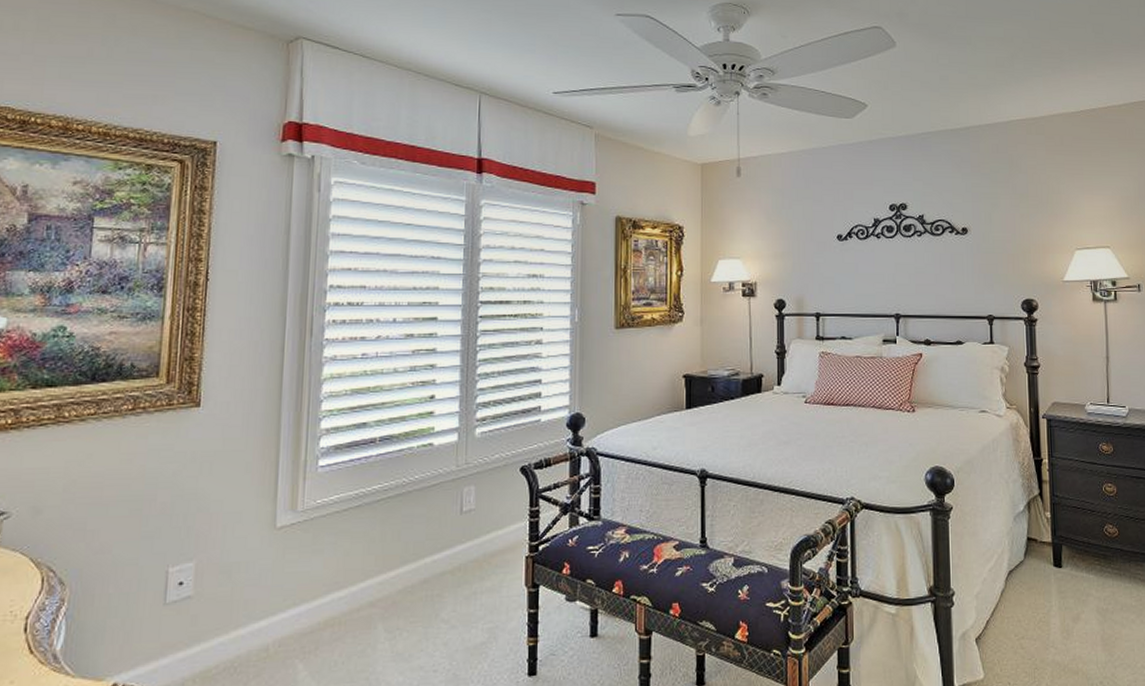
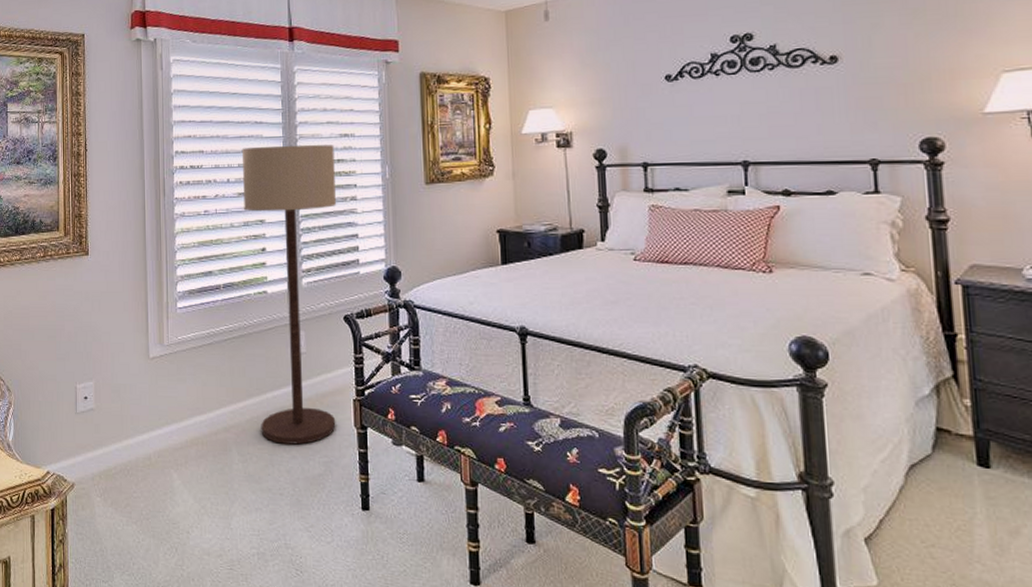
floor lamp: none [412,283,521,614] -> present [243,144,337,445]

